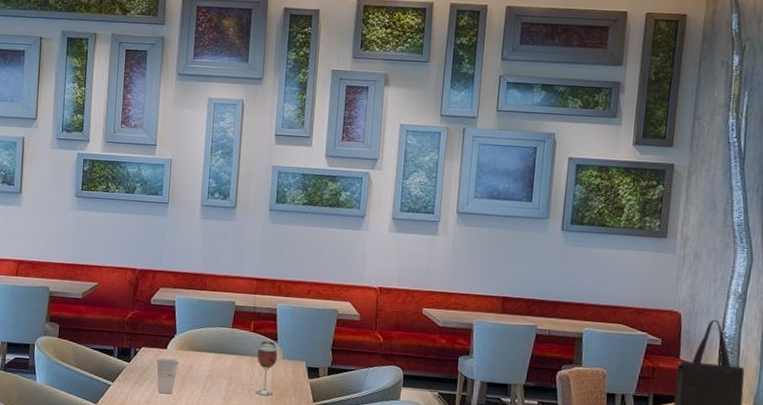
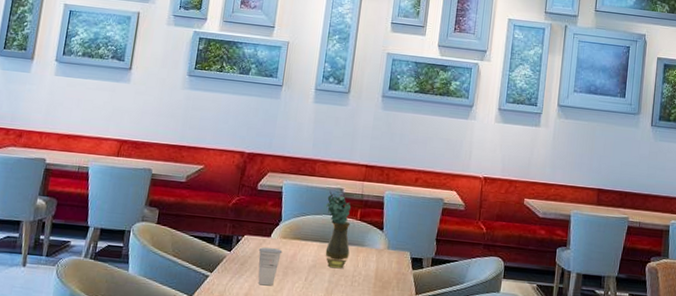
vase: none [219,304,245,378] -> present [325,191,352,269]
wineglass: present [256,340,278,395] -> none [359,229,383,287]

